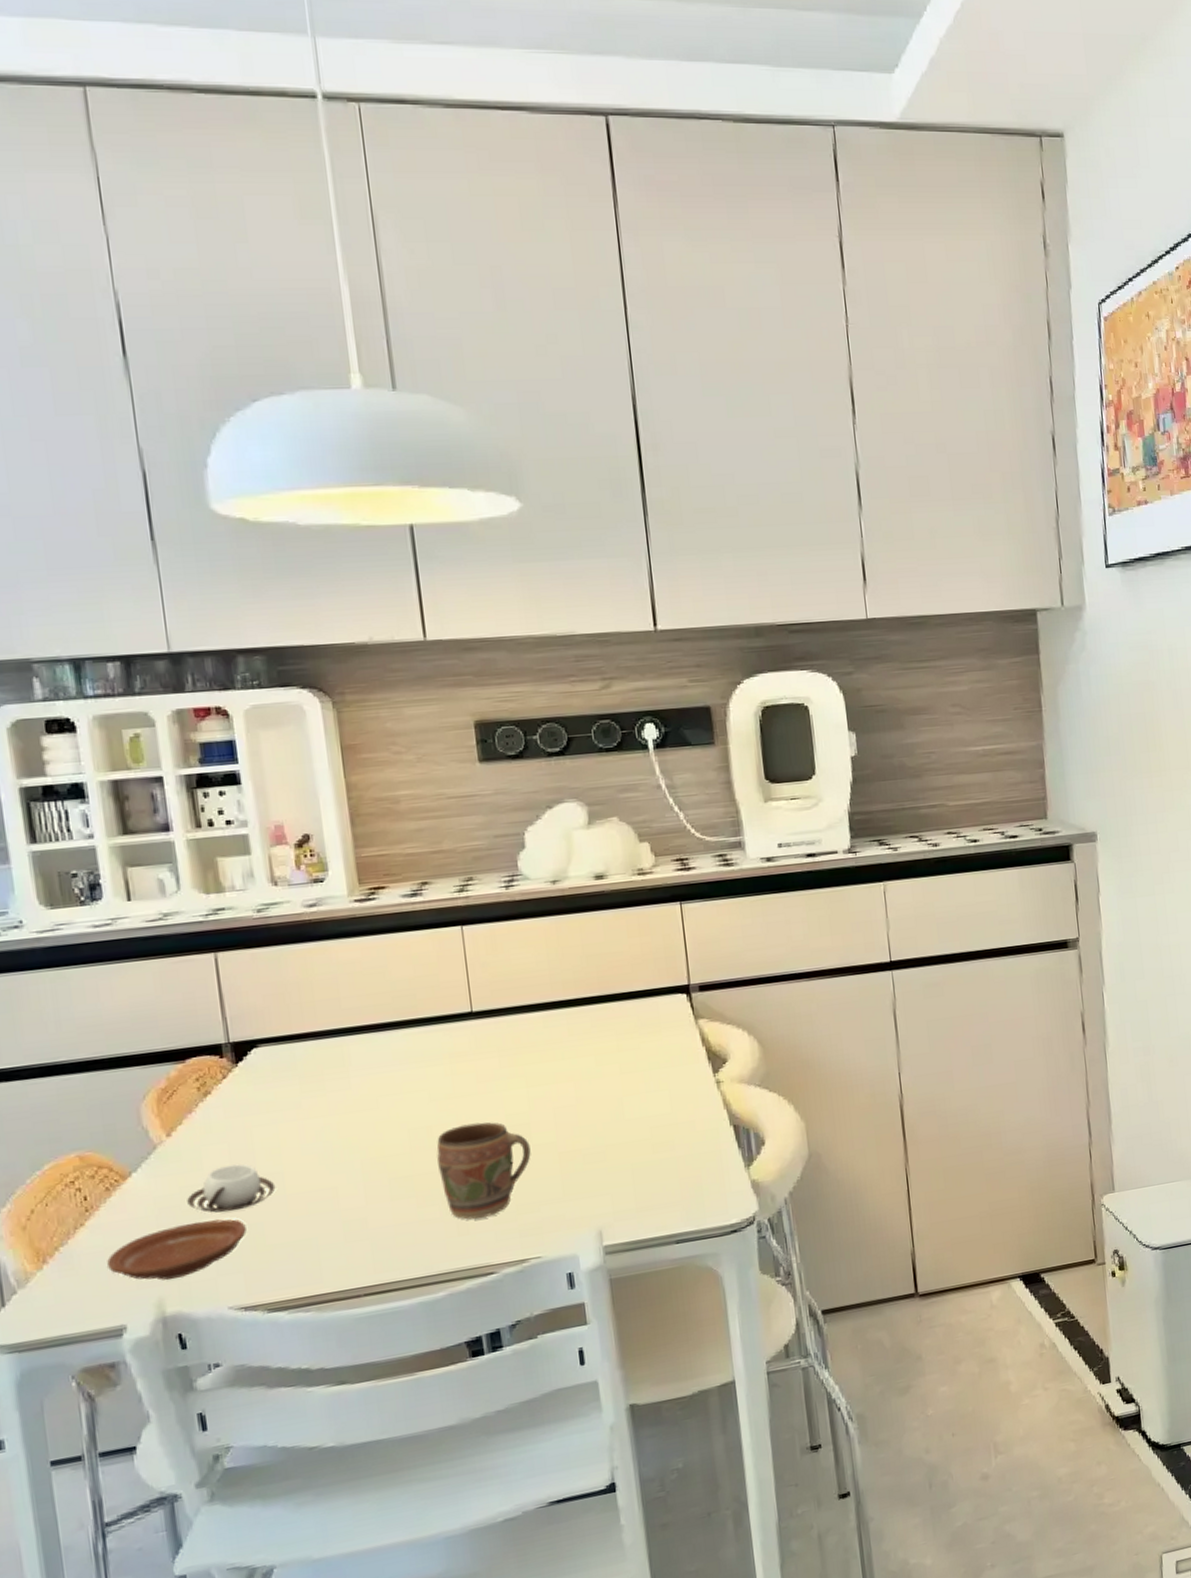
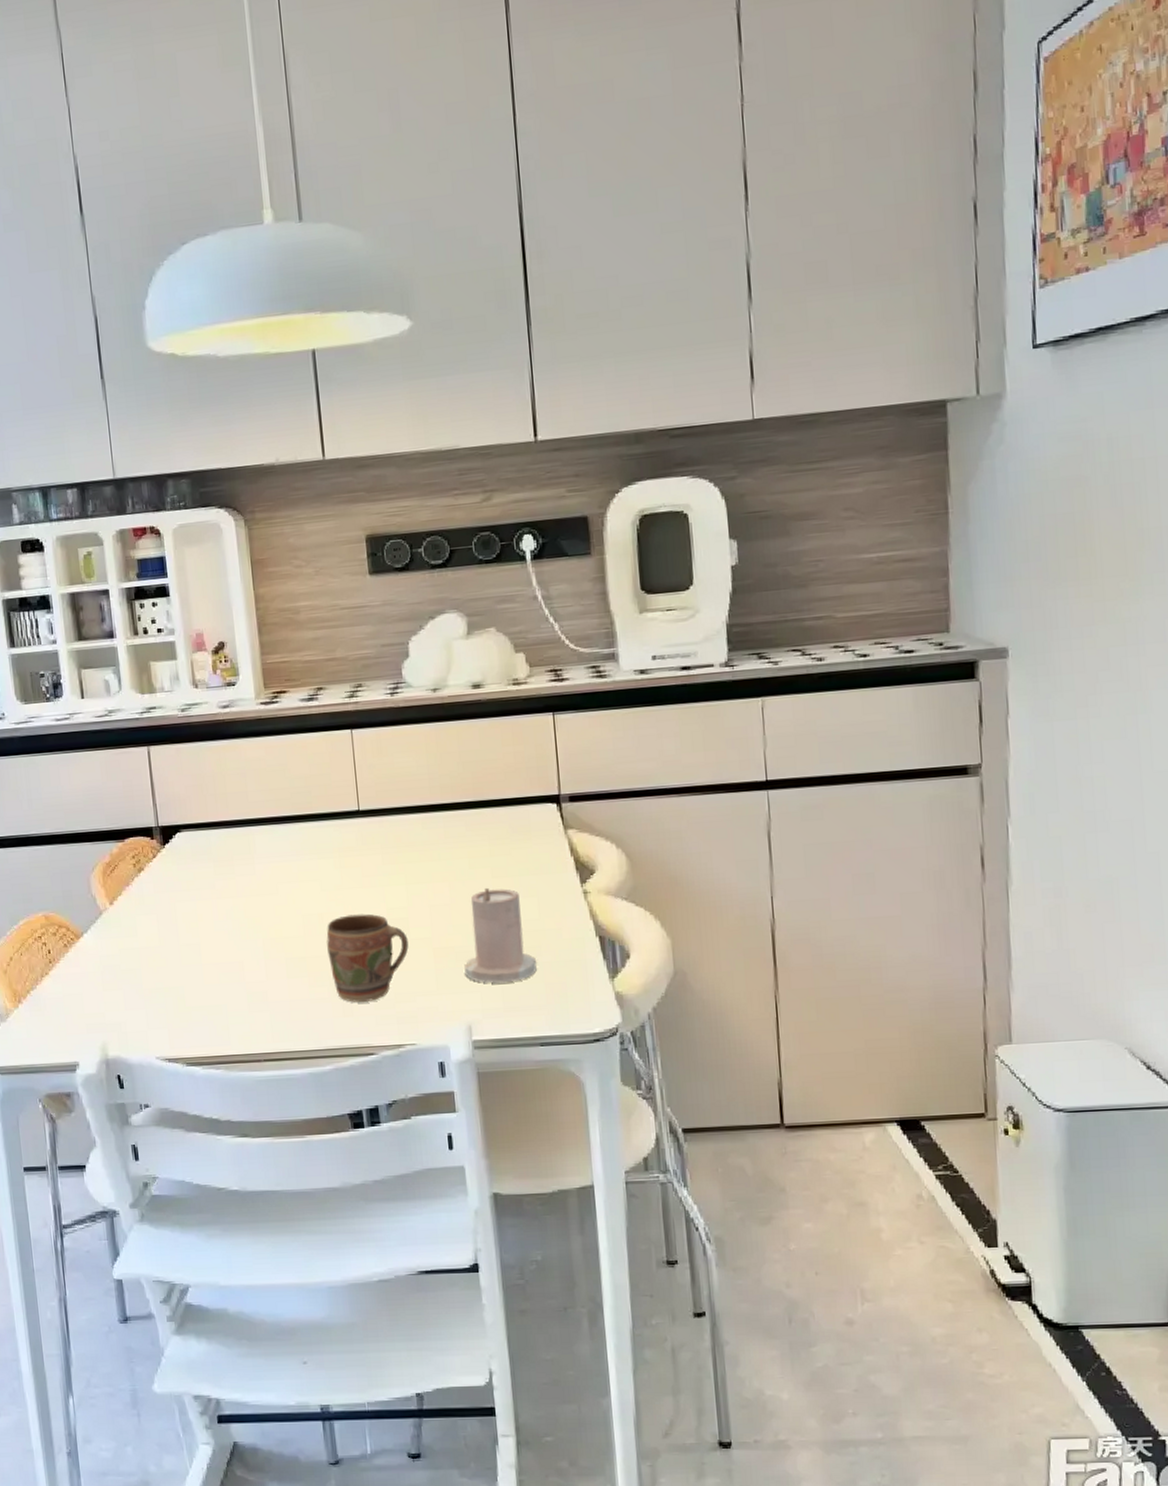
plate: present [107,1219,247,1280] -> none [65,980,171,1028]
cup: present [187,1164,276,1213] -> none [125,933,194,975]
candle: none [592,1084,670,1184] -> present [464,887,537,984]

